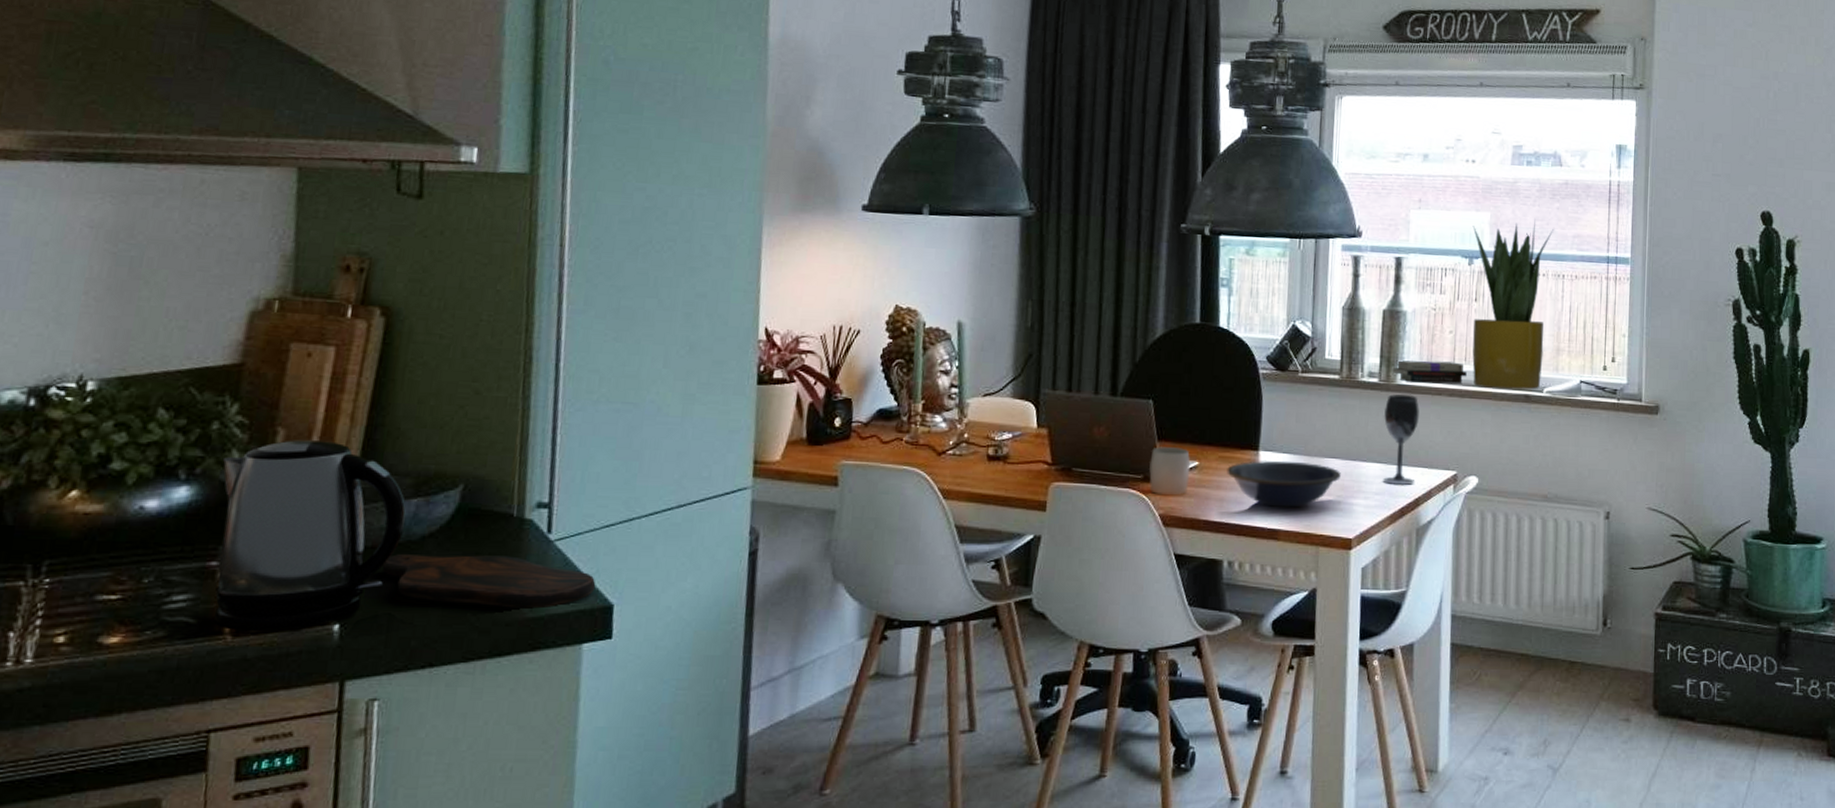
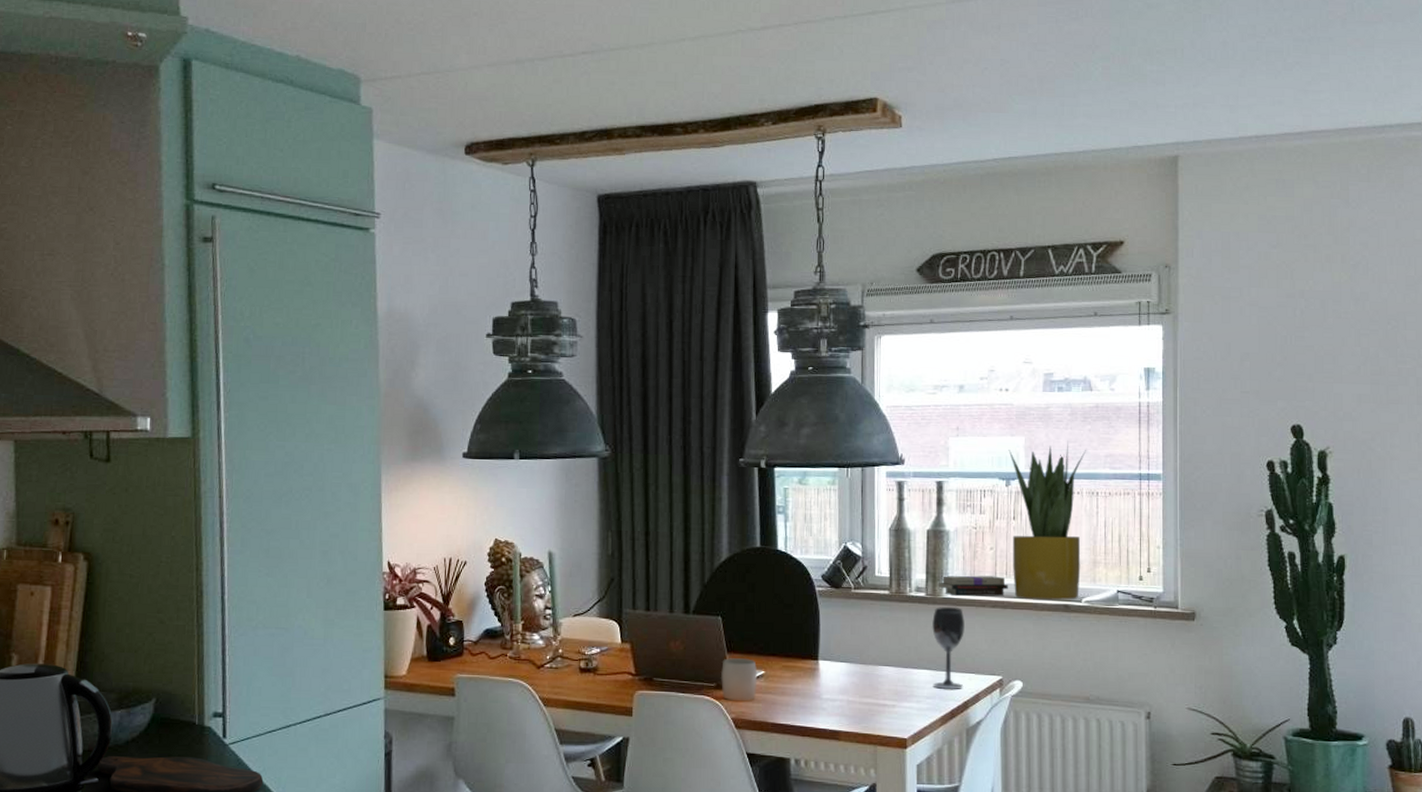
bowl: present [1227,460,1341,508] -> none [790,668,894,712]

